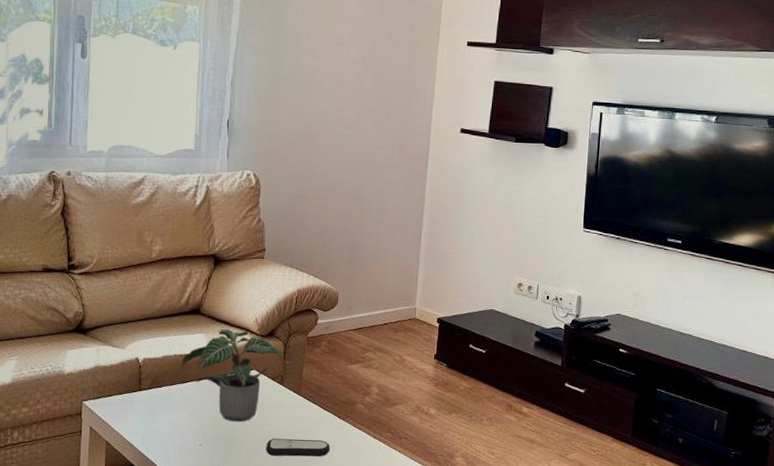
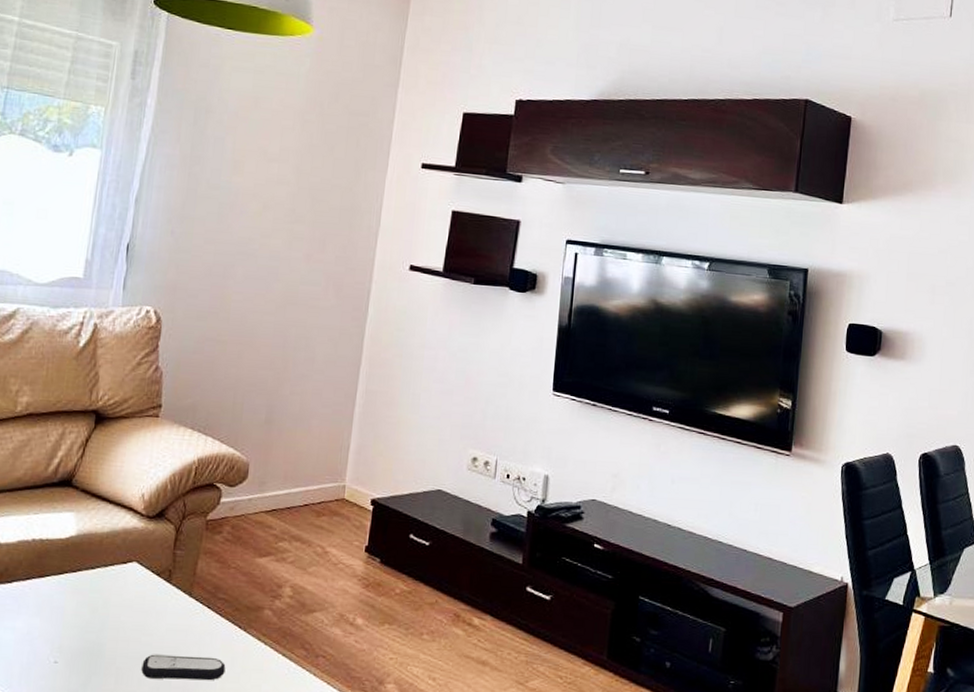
potted plant: present [181,329,283,422] -> none [40,507,174,632]

